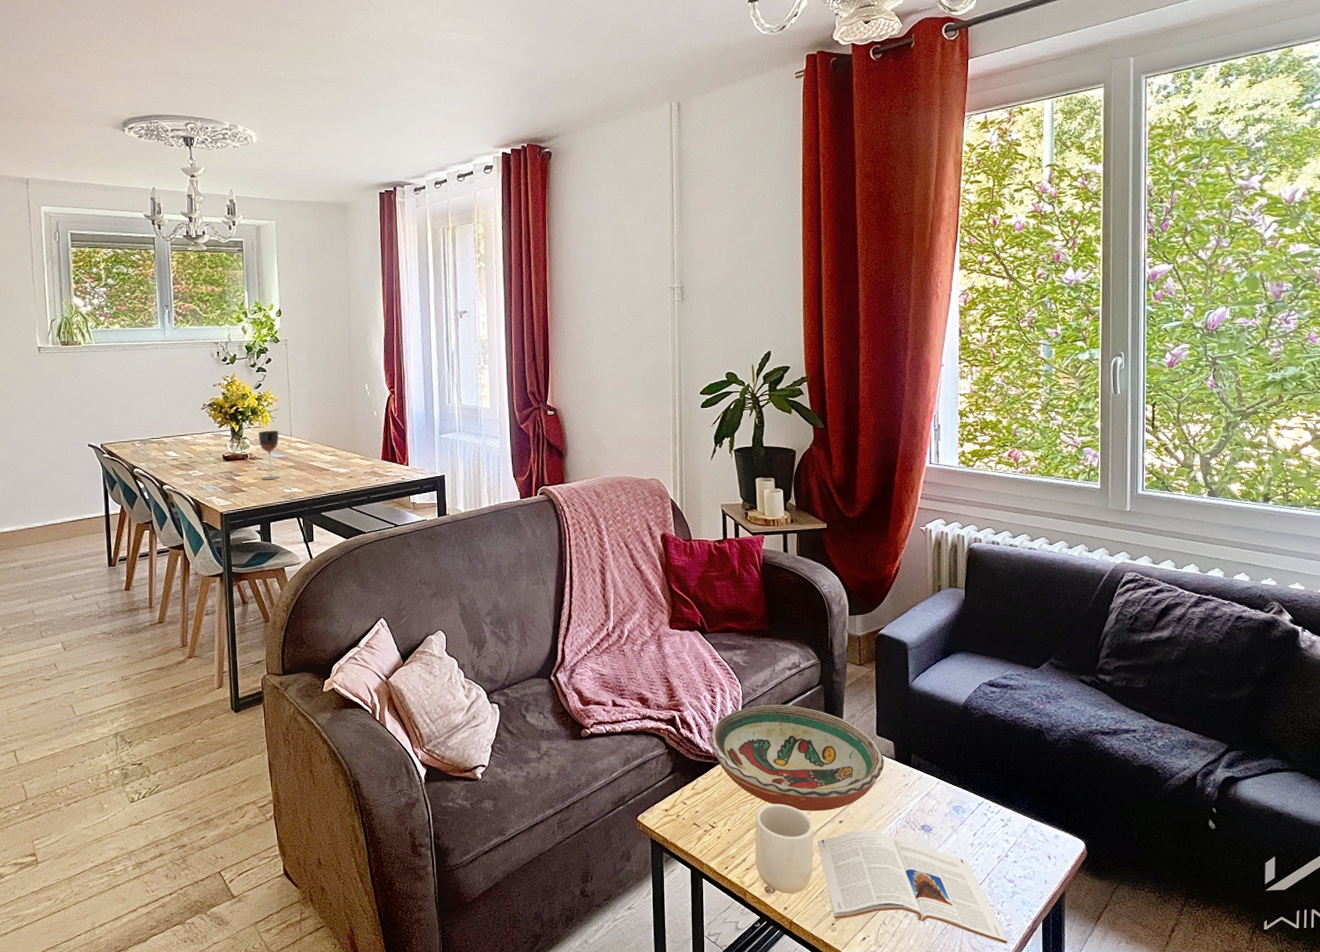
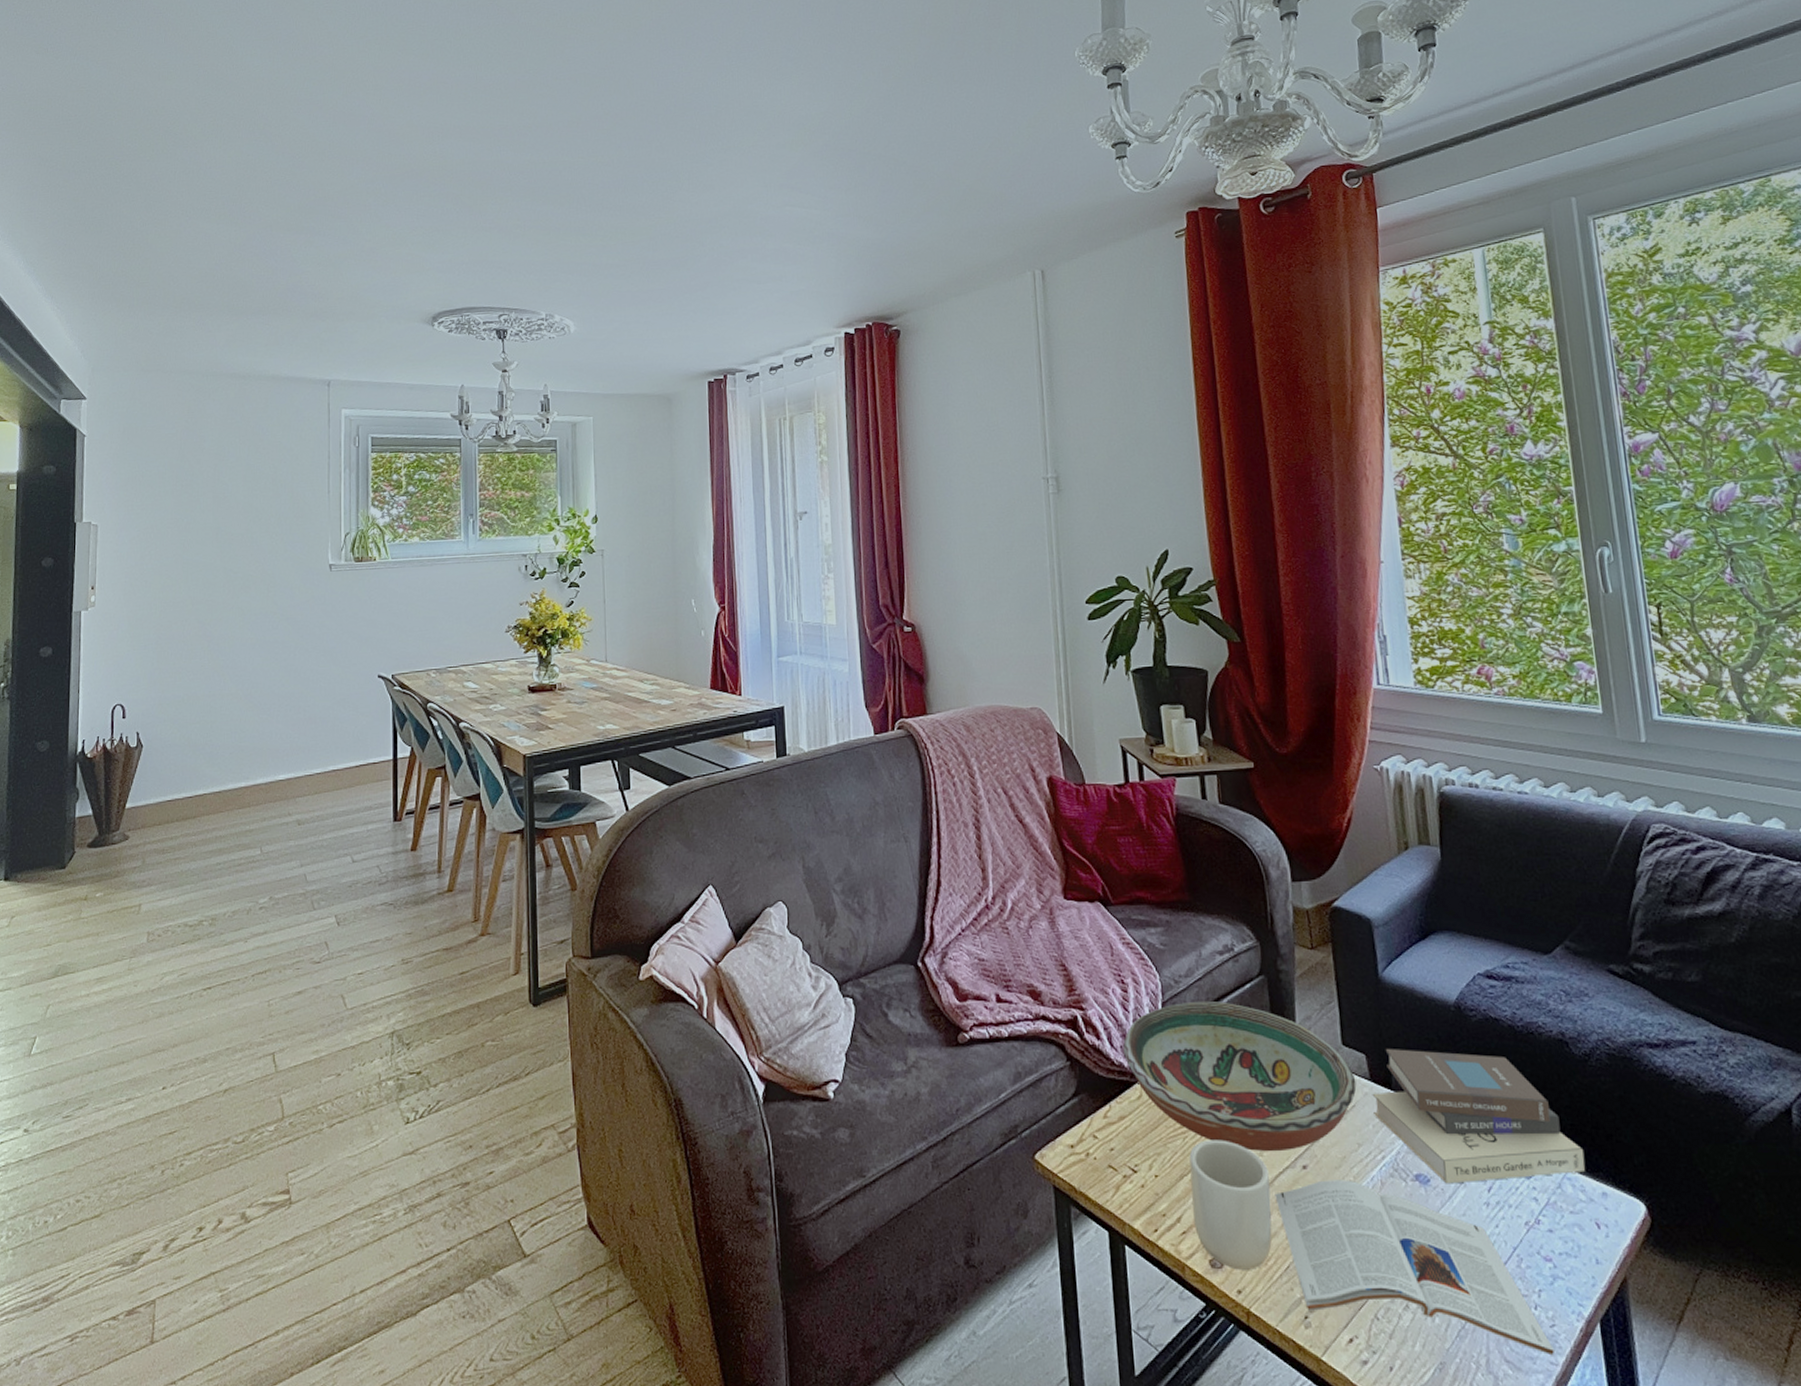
wineglass: present [258,430,280,480] -> none [569,655,593,715]
books: none [895,737,1046,832] -> present [1372,1049,1585,1184]

